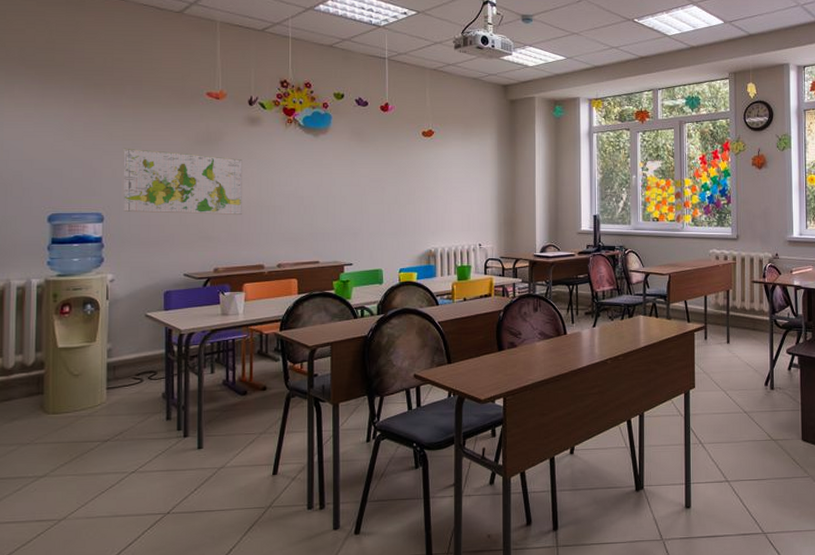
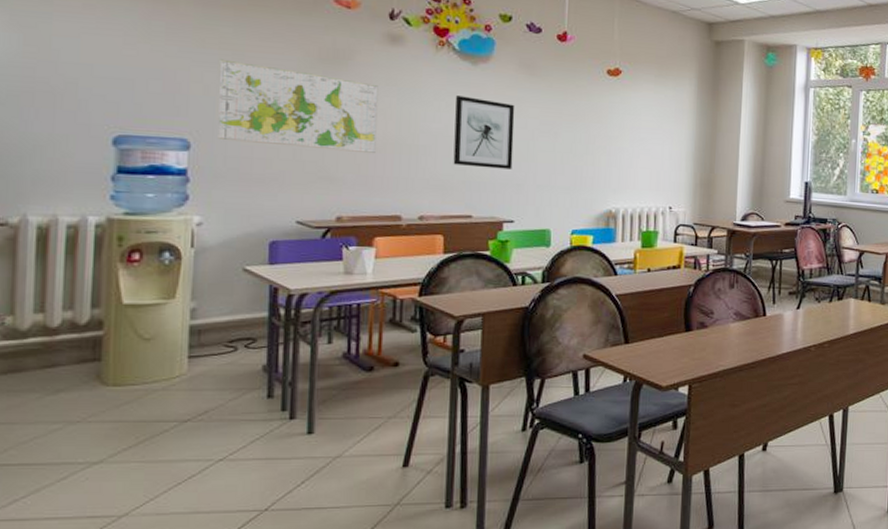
wall art: none [302,163,350,221] -> present [453,96,515,170]

